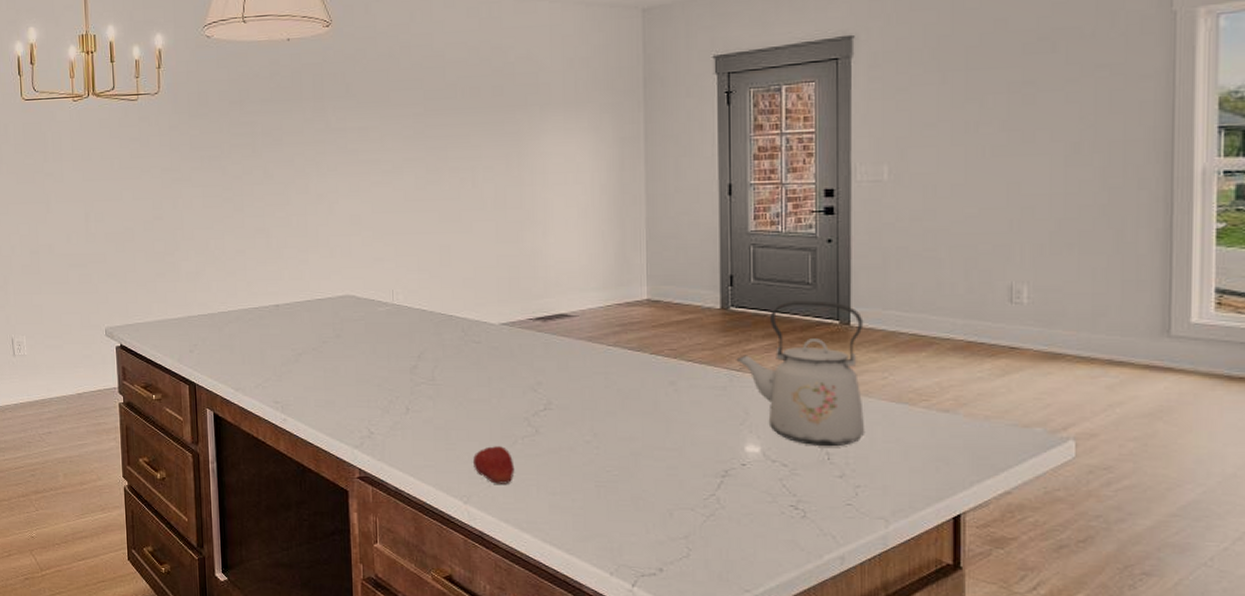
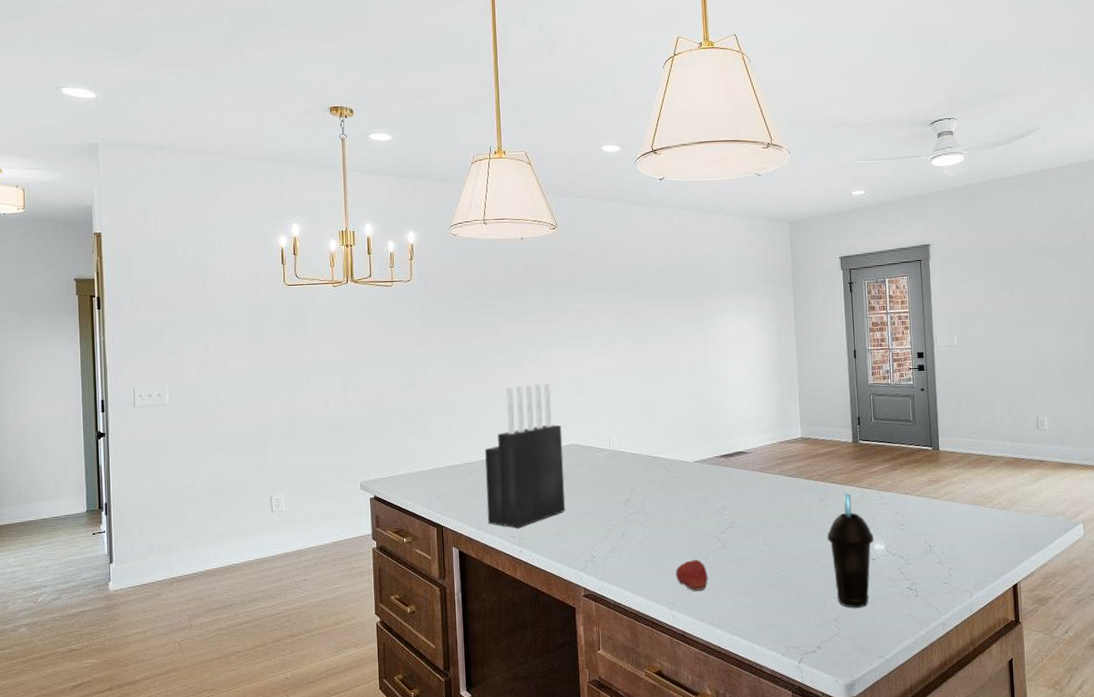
knife block: none [243,219,338,393] -> present [485,383,566,529]
cup: none [678,376,745,526] -> present [827,493,874,608]
kettle: present [736,300,865,447] -> none [865,433,953,541]

